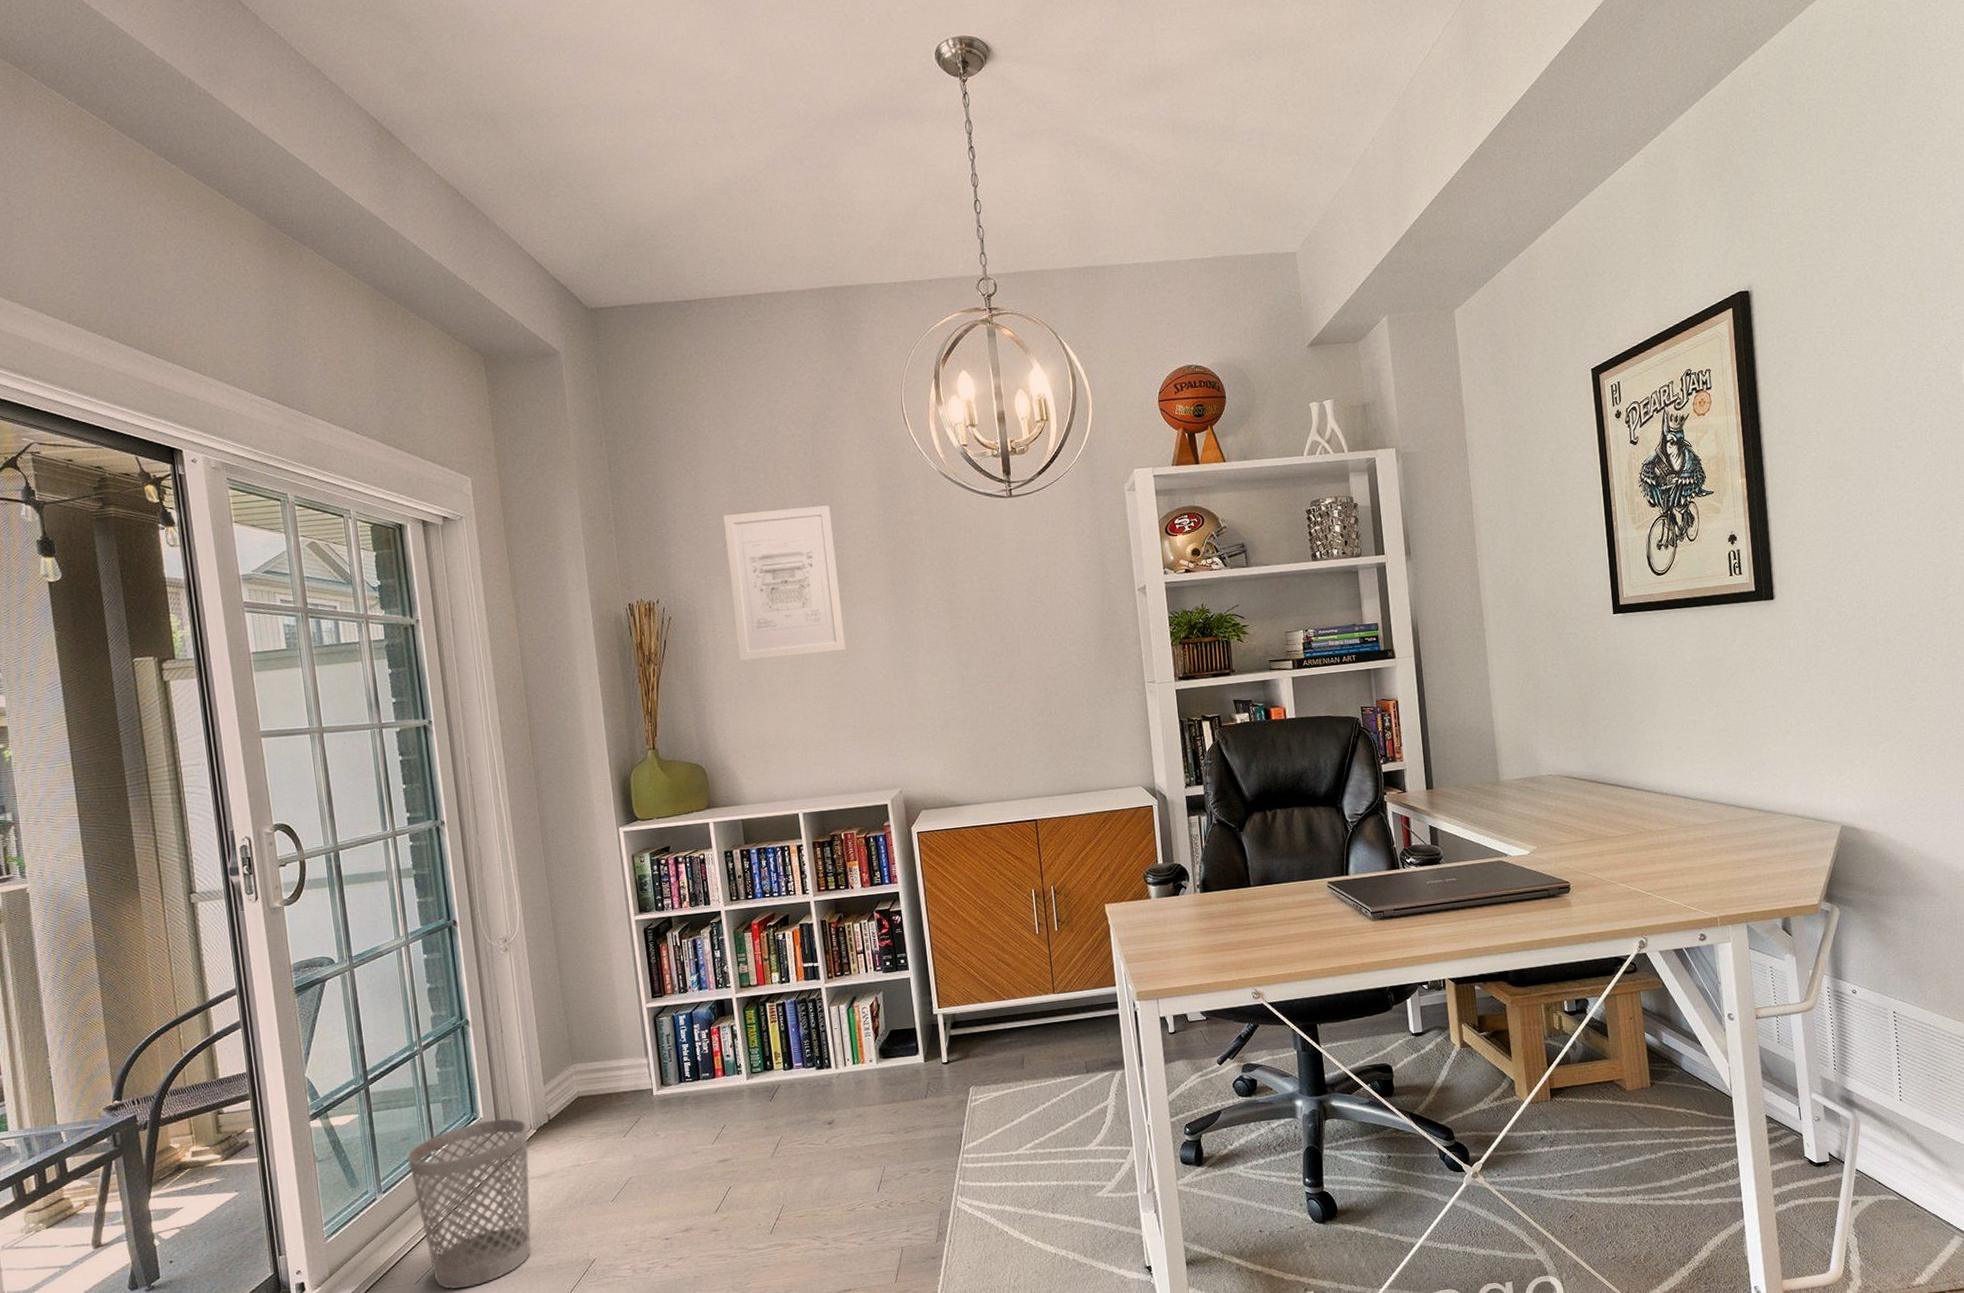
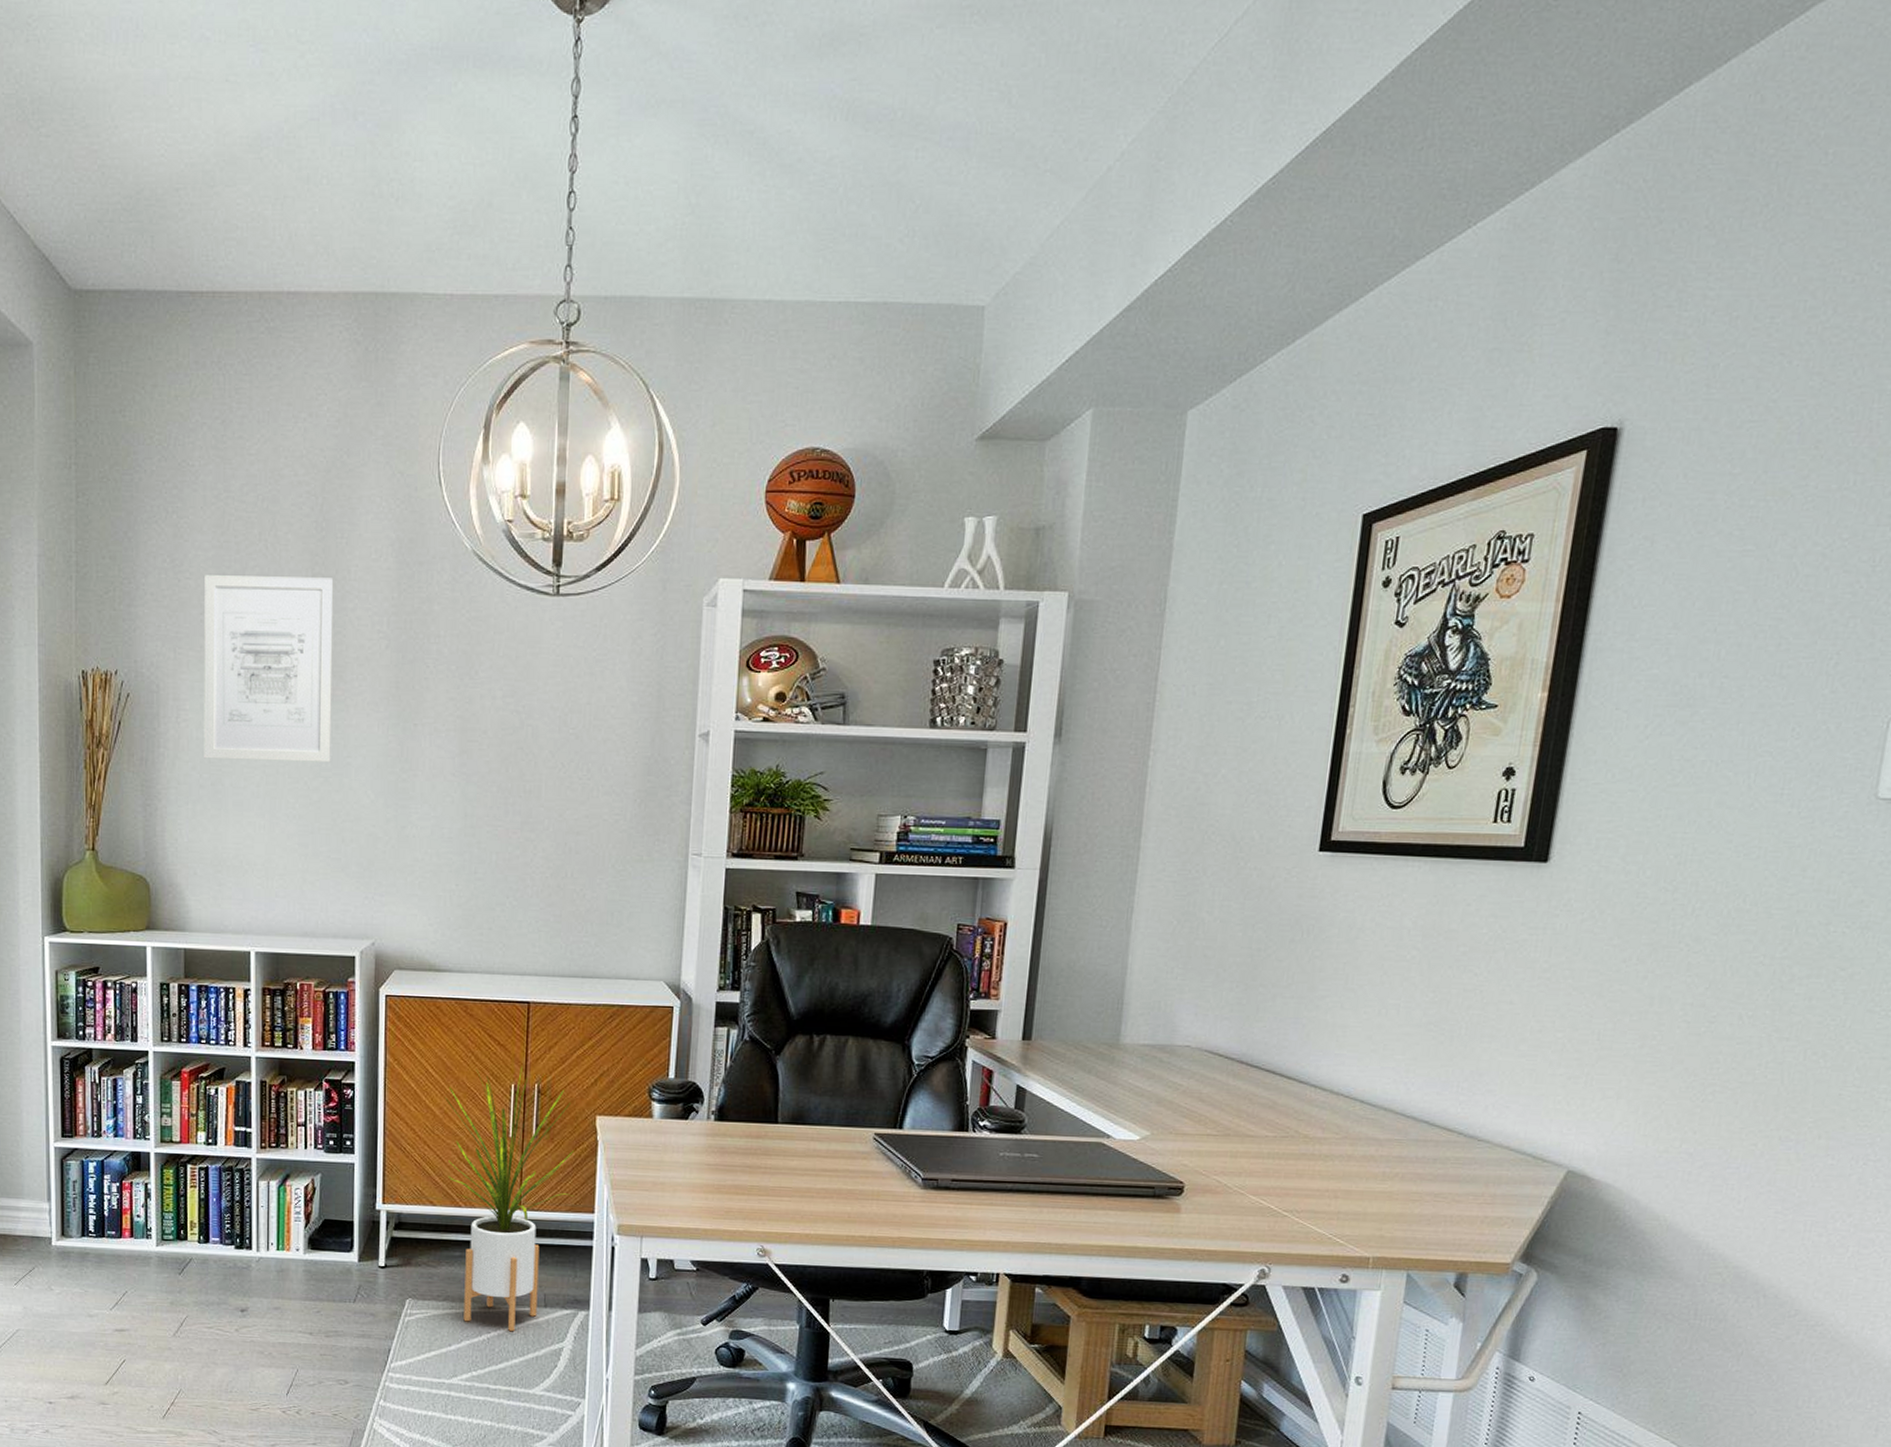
house plant: none [978,873,1097,1100] -> present [445,1066,574,1332]

